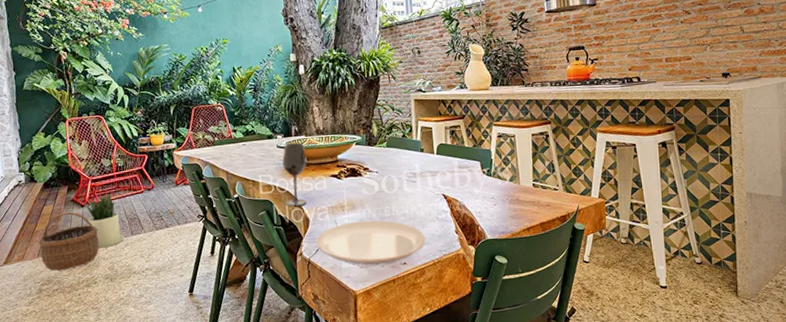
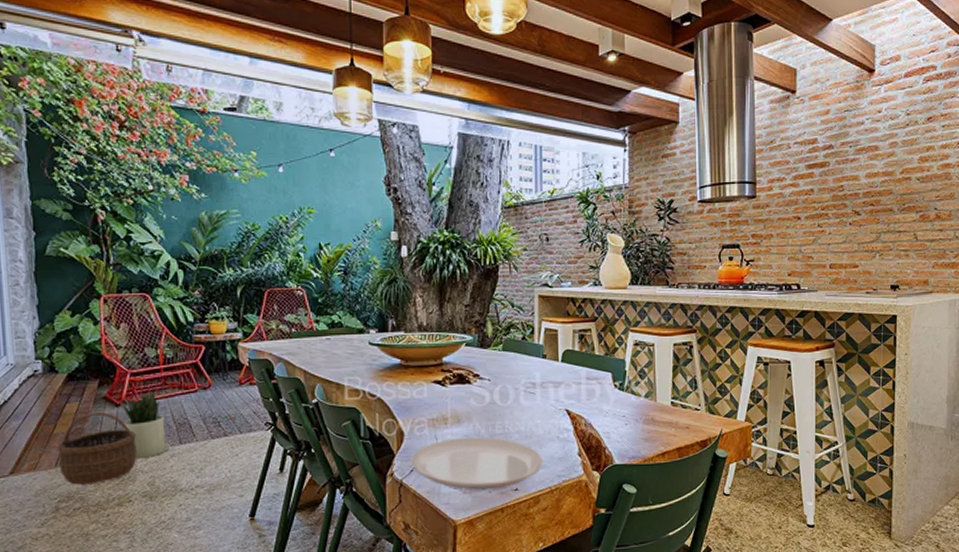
wine glass: present [282,143,307,207] -> none [375,340,405,417]

